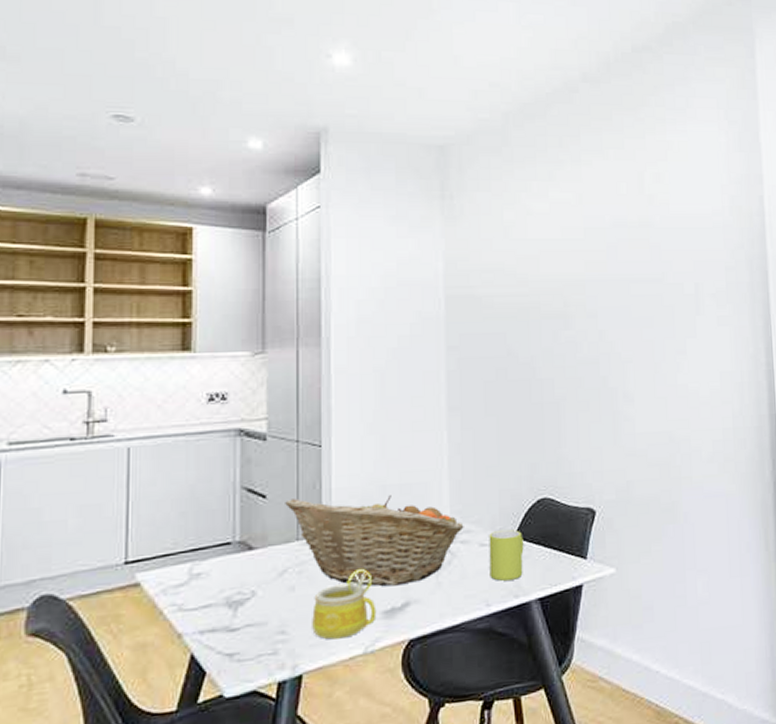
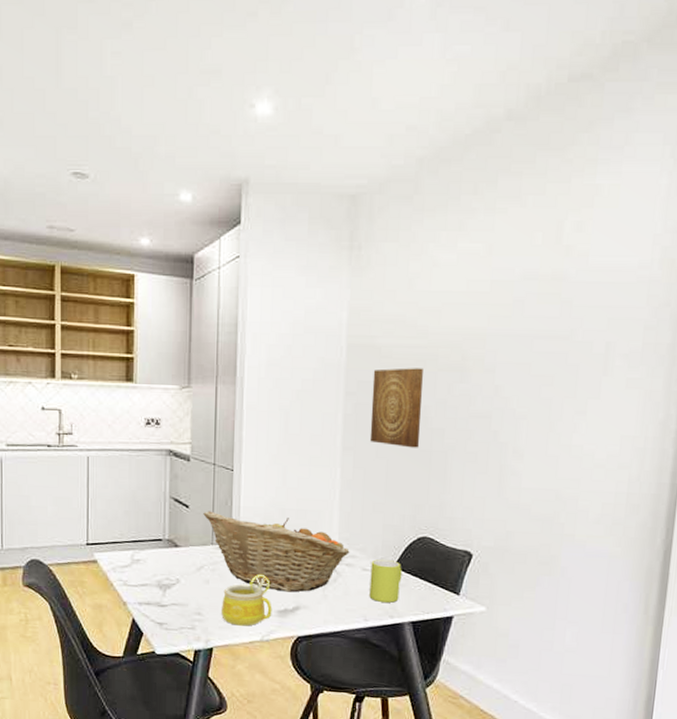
wall art: none [475,317,530,402] -> present [369,368,423,448]

